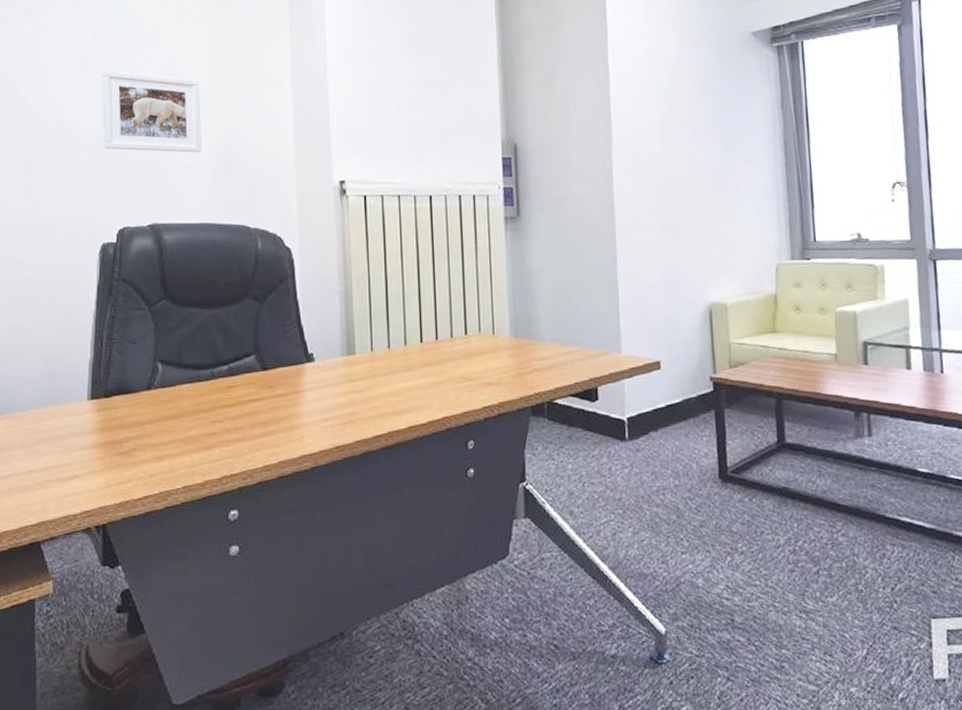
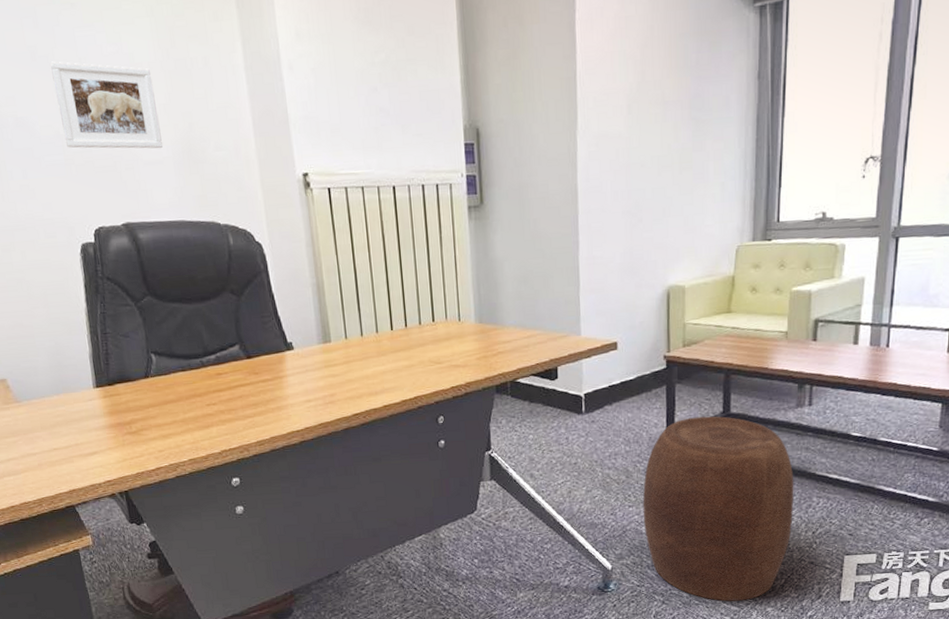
stool: none [696,446,868,678] -> present [642,416,794,601]

